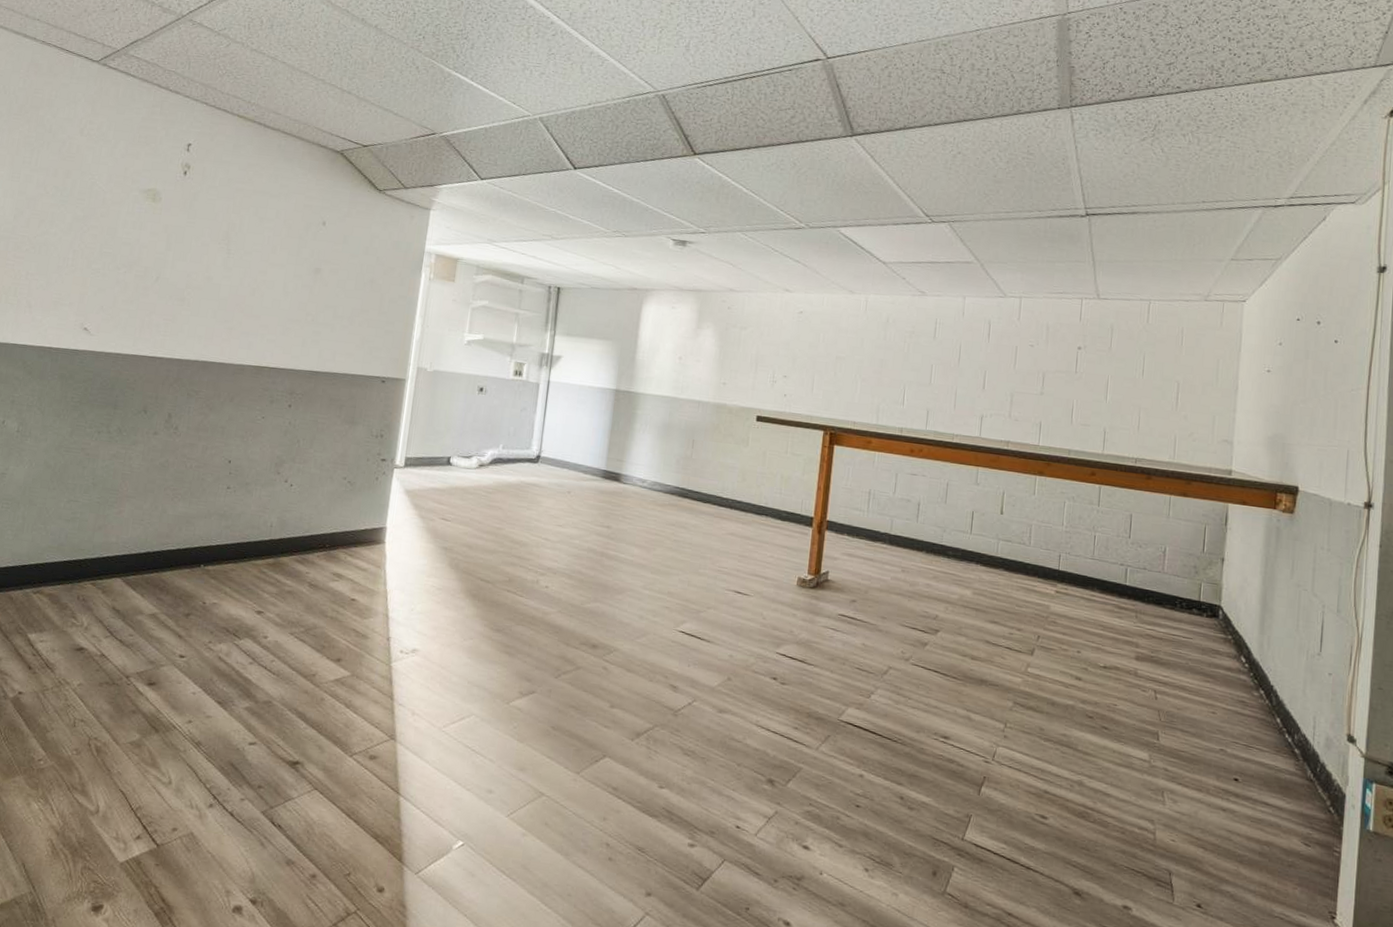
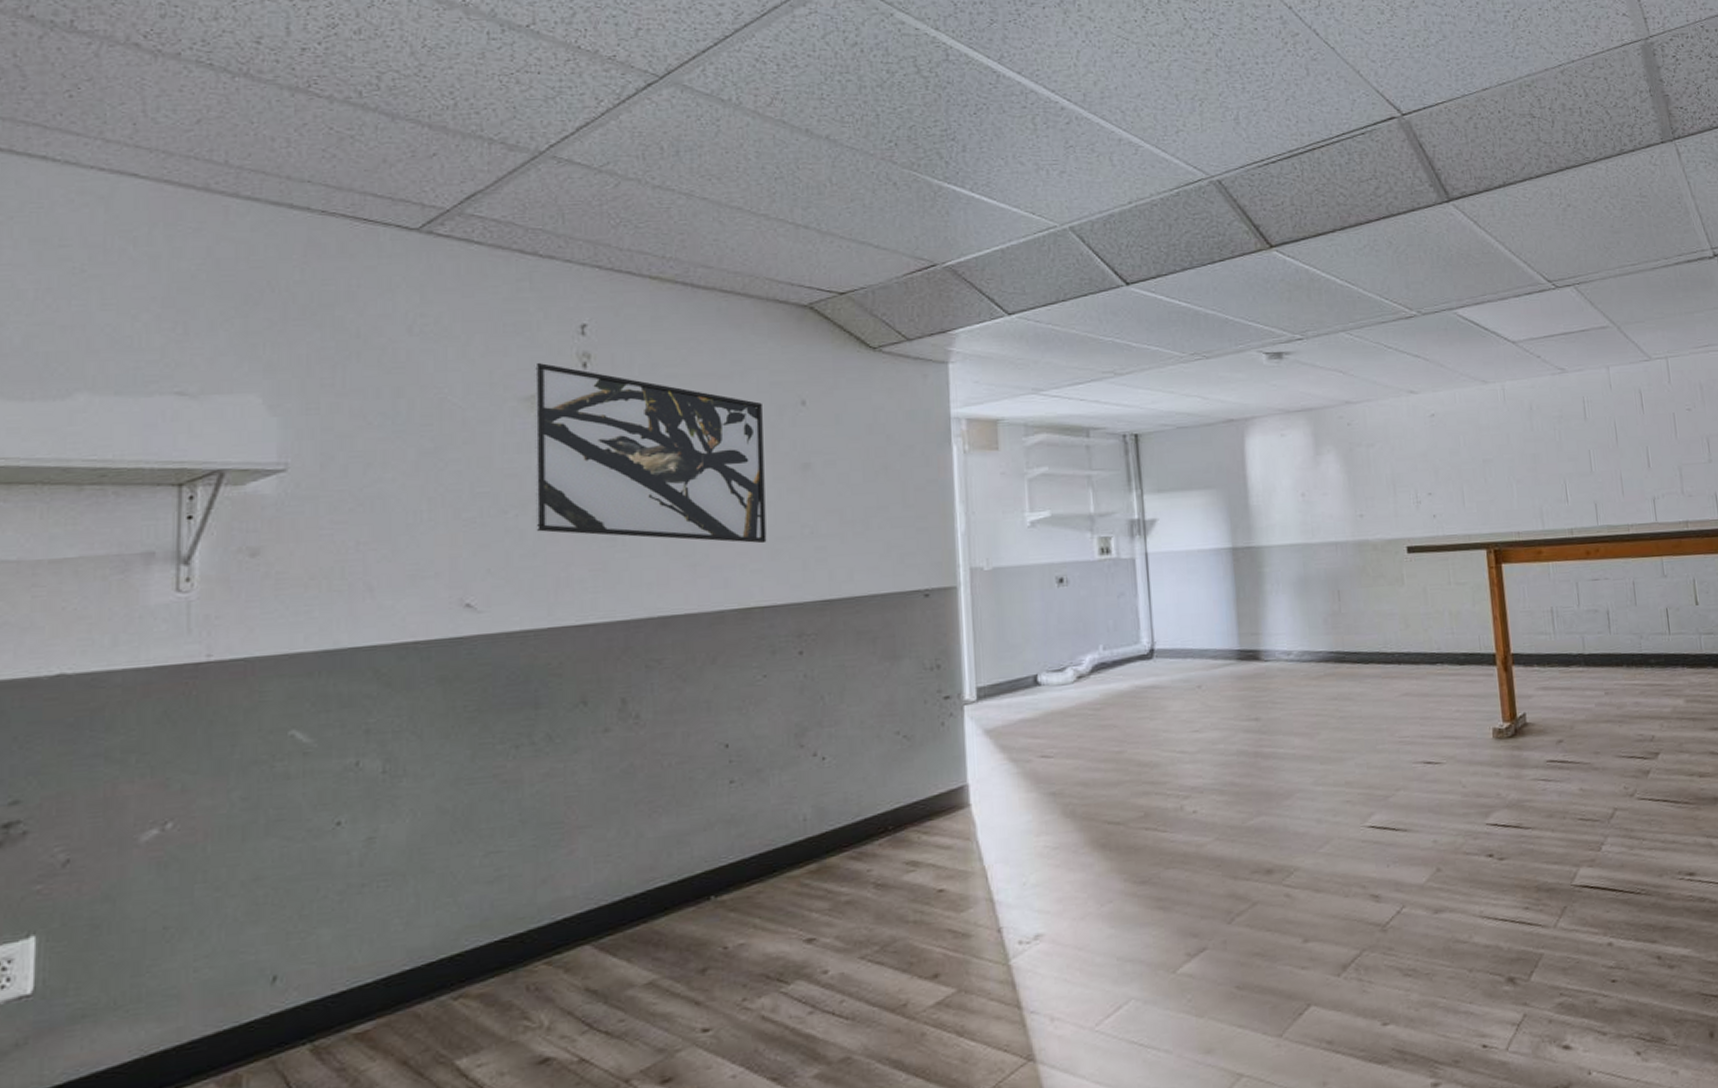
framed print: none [135,167,296,322] -> present [534,363,767,544]

